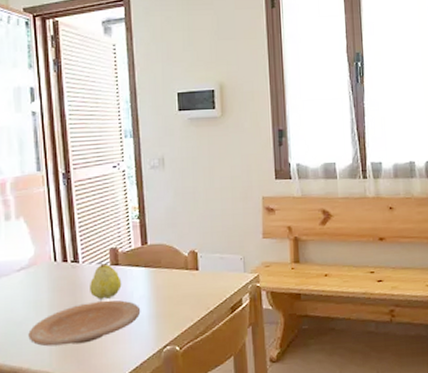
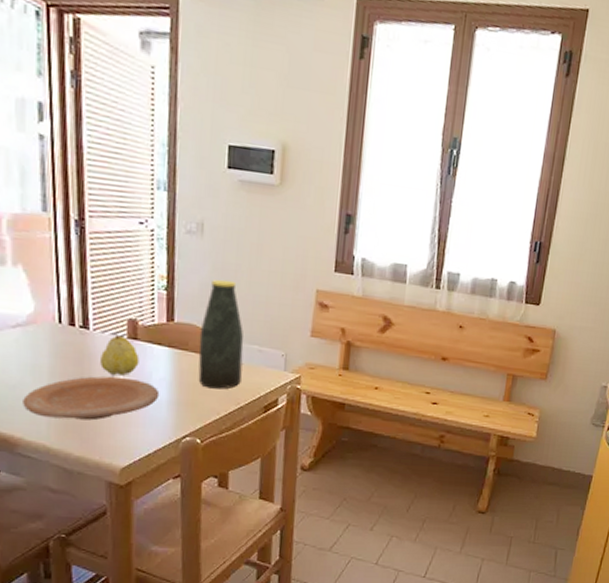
bottle: none [169,201,208,299] -> present [198,279,244,389]

